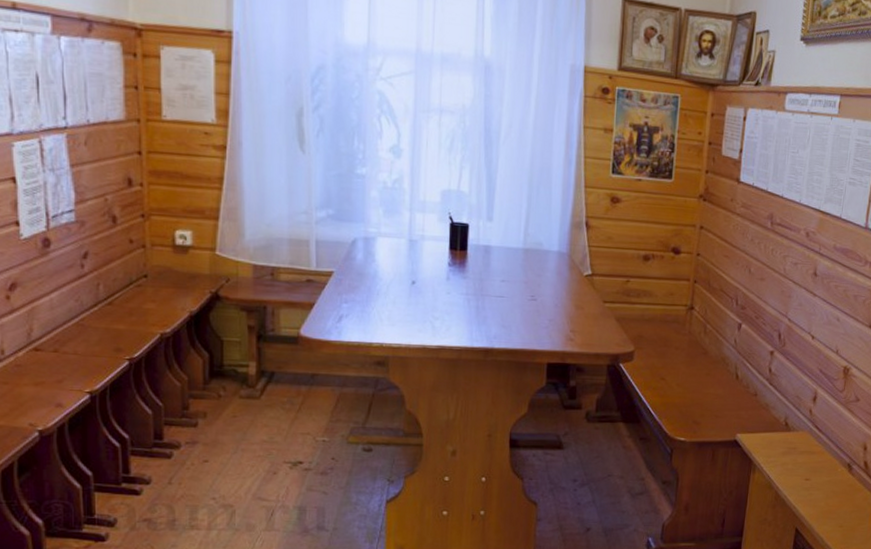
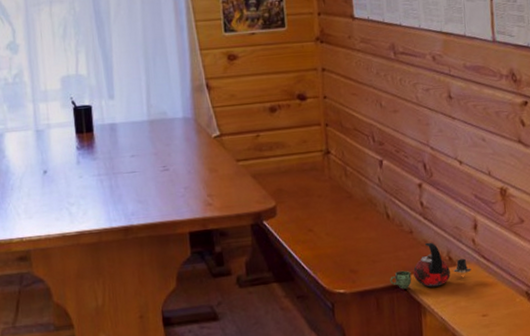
kettle: none [728,406,804,448] -> present [390,242,472,289]

